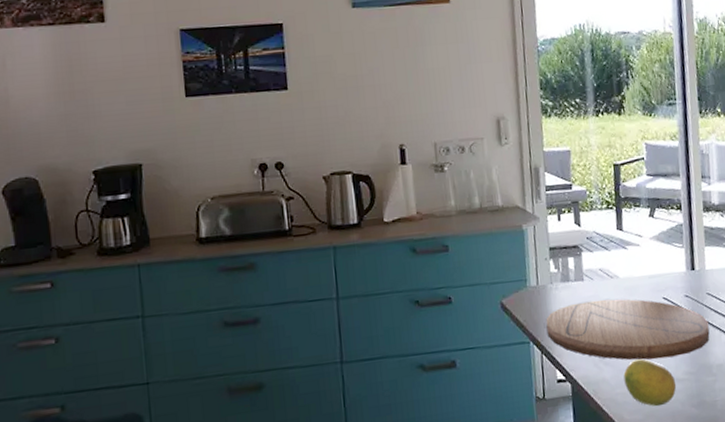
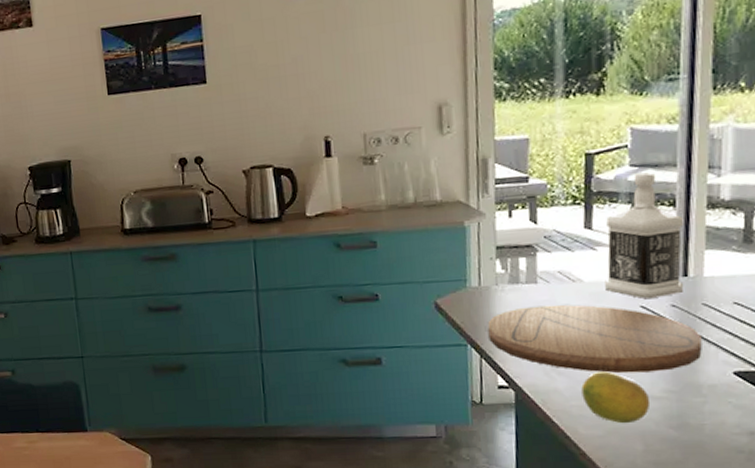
bottle: none [632,180,692,291] -> present [605,172,684,299]

